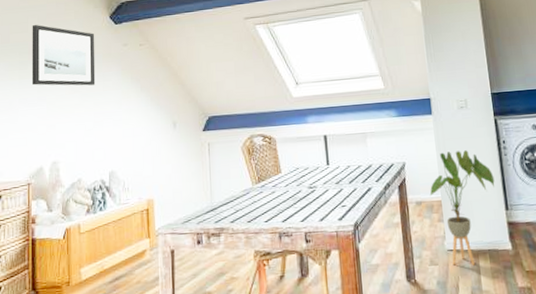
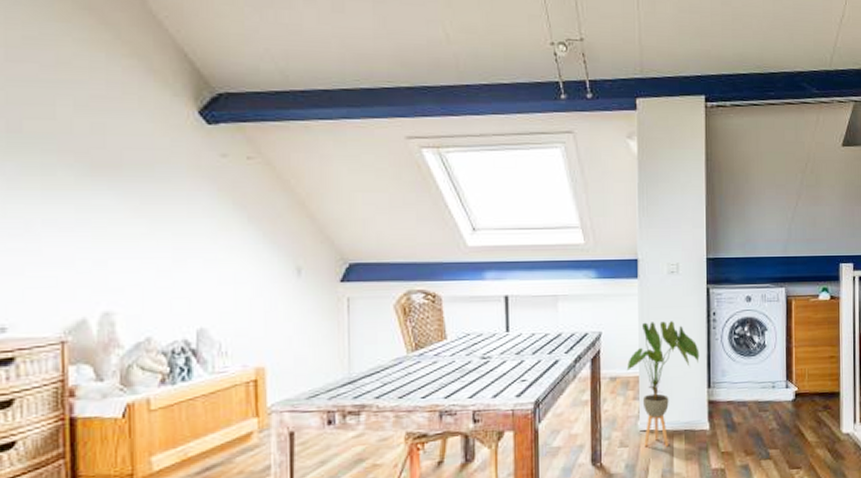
wall art: present [31,24,96,86] -> none [63,109,175,208]

